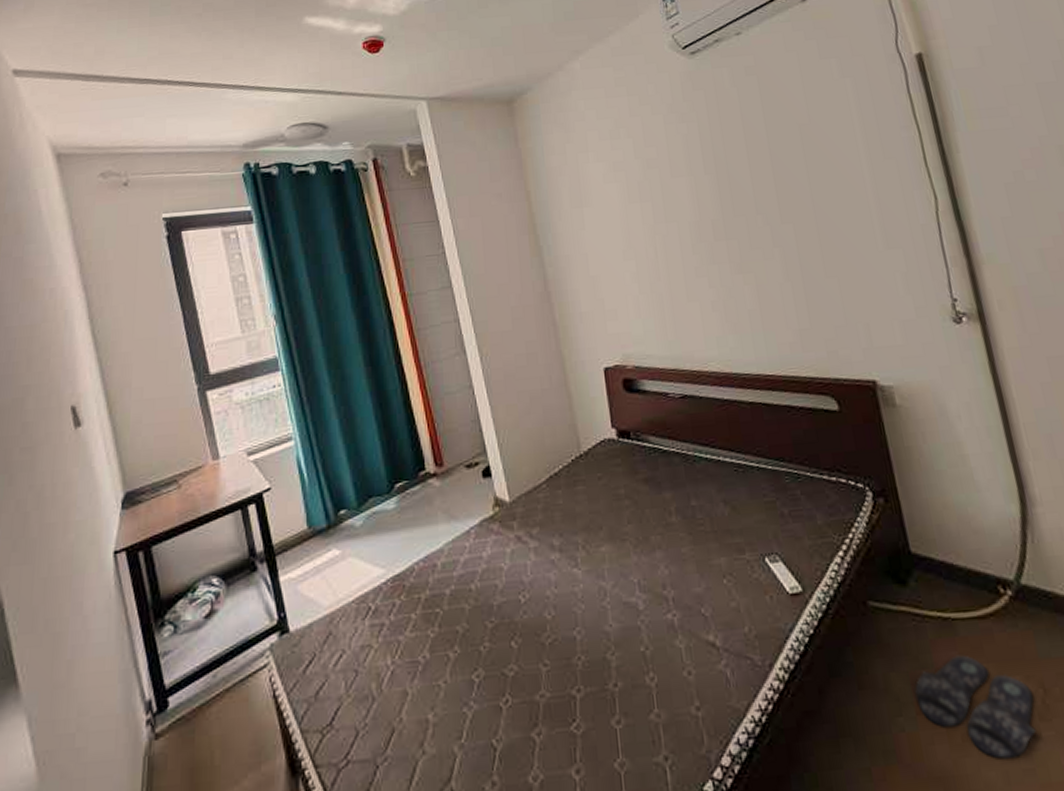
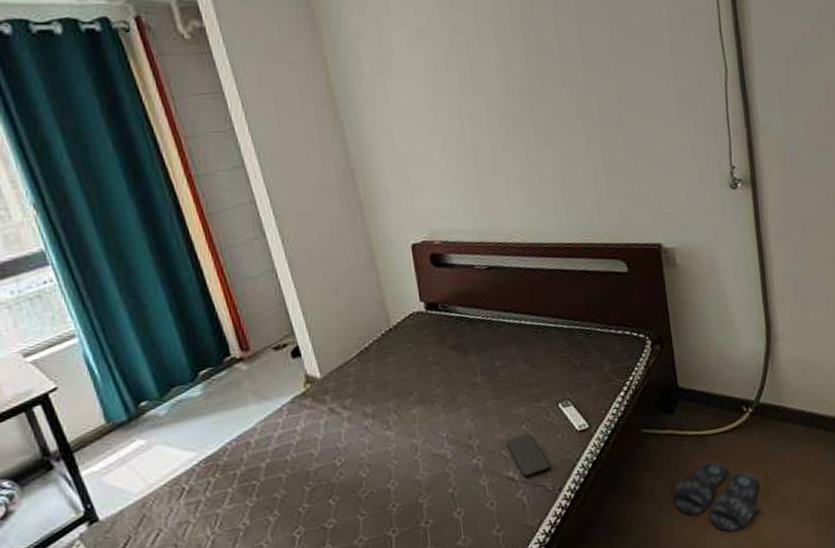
phone: none [705,590,757,645] -> present [506,433,550,478]

